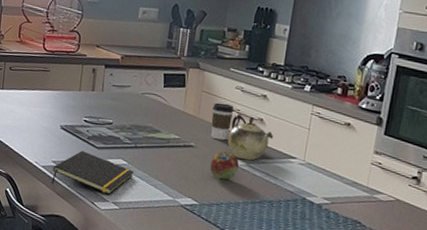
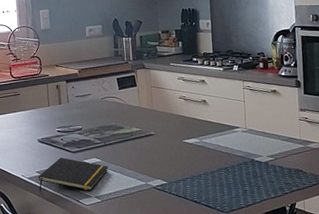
fruit: present [210,151,239,180] -> none [170,133,194,158]
coffee cup: present [211,102,234,141] -> none [162,93,181,125]
teapot: present [227,114,274,161] -> none [179,99,217,138]

